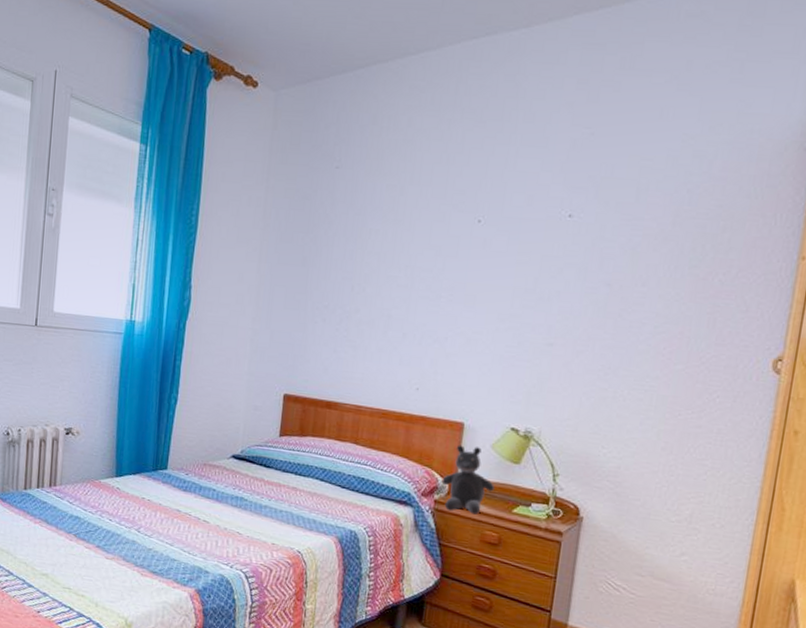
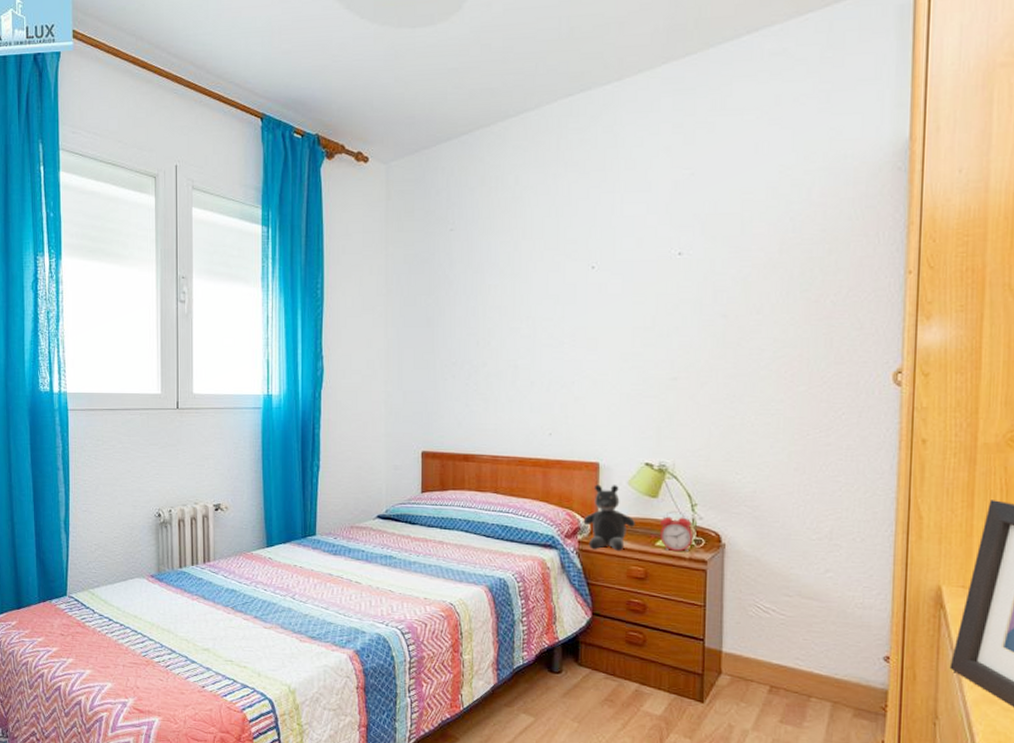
alarm clock: none [518,479,552,522] -> present [659,511,694,552]

